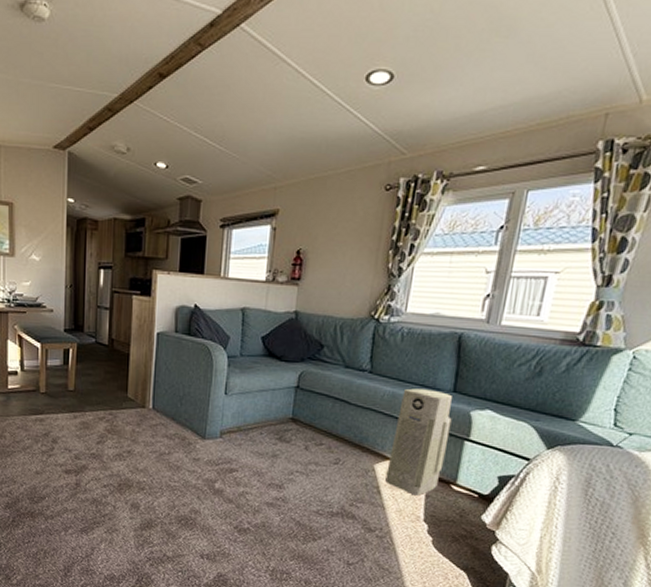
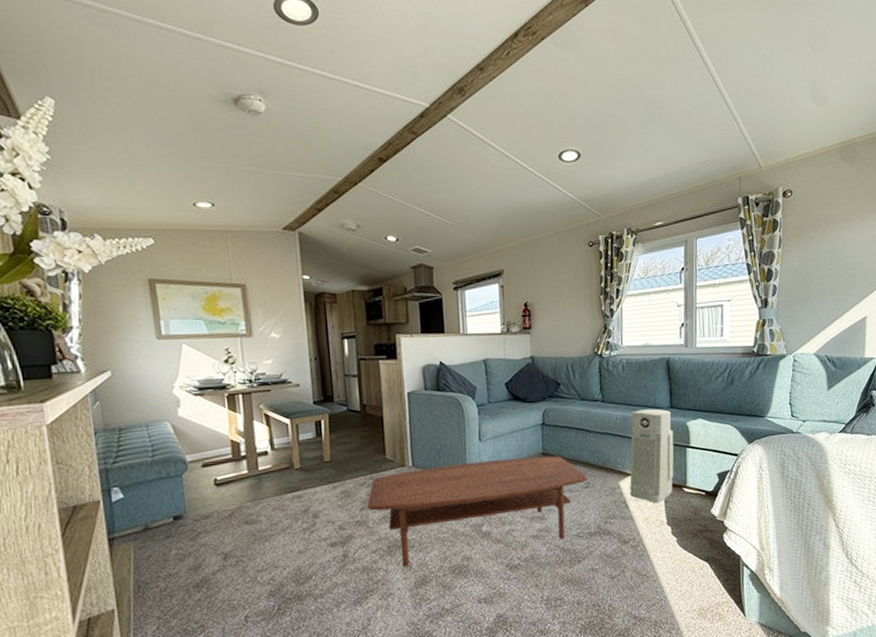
coffee table: none [103,413,340,513] -> present [367,455,589,567]

